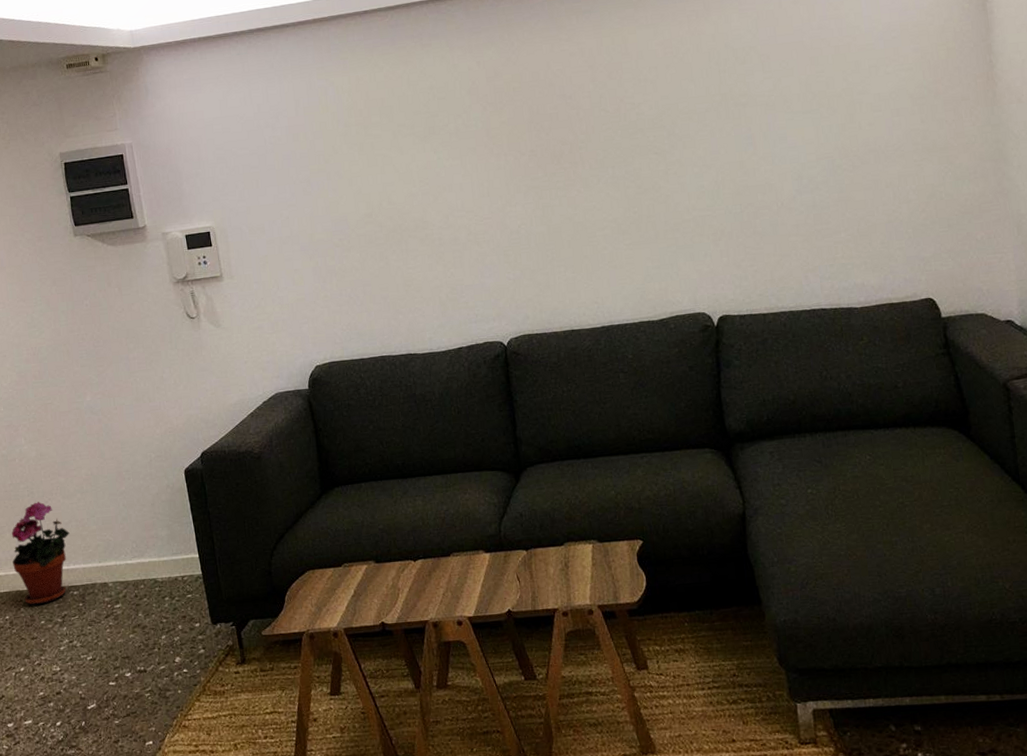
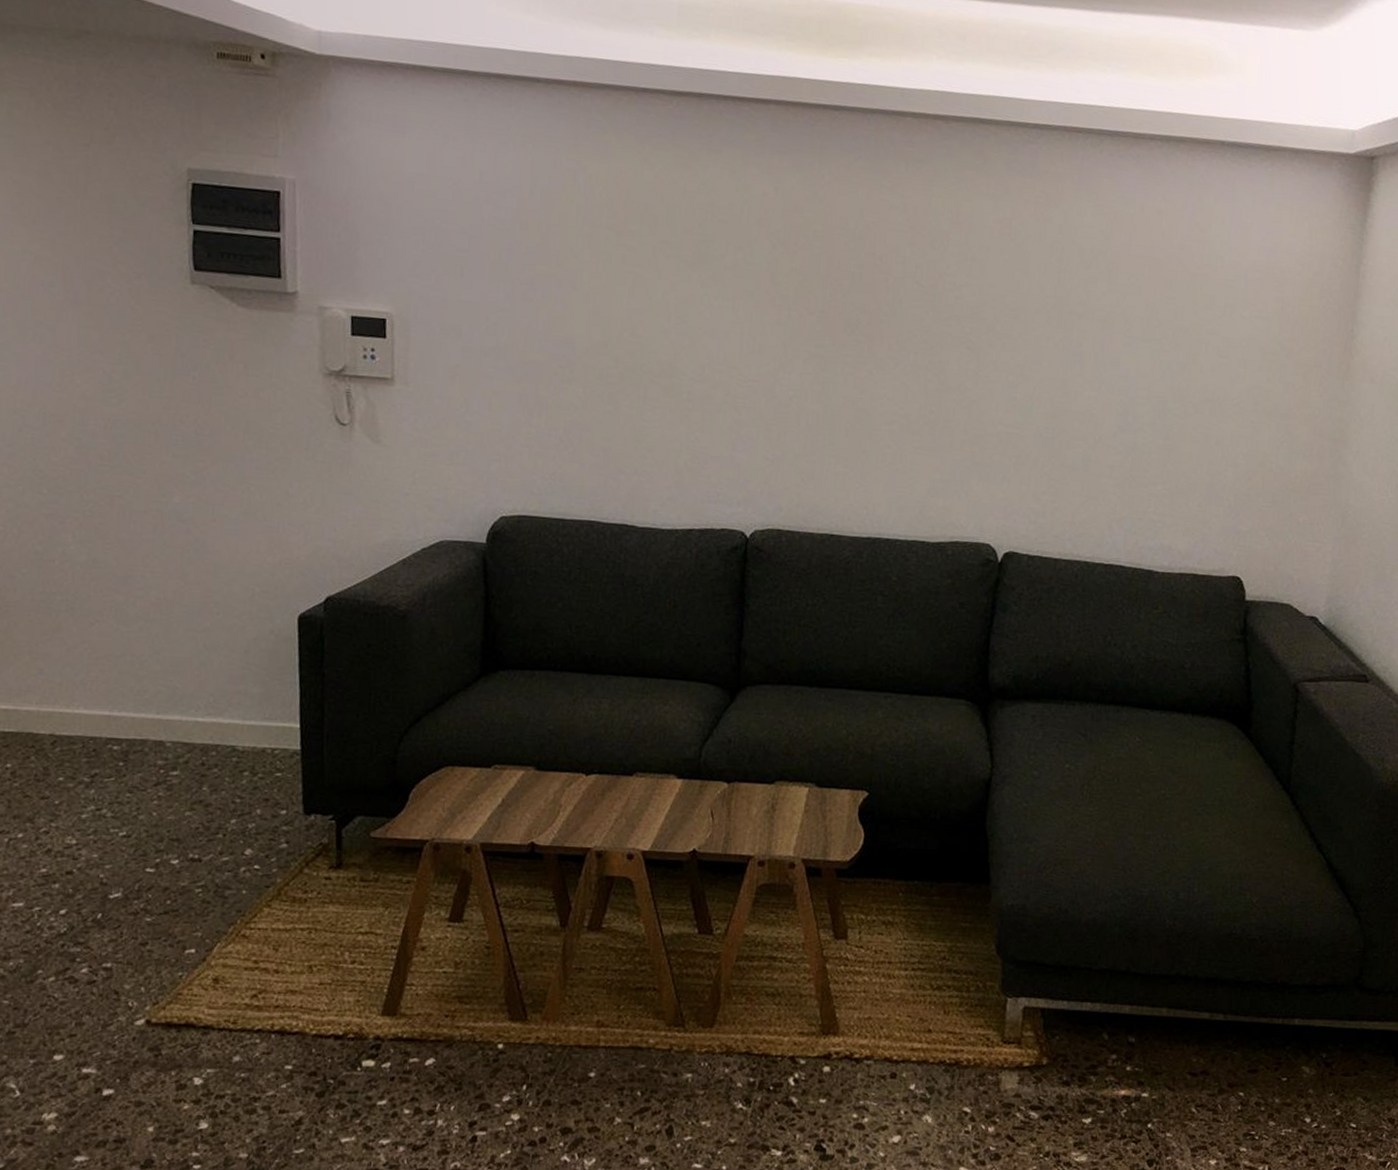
potted plant: present [12,502,70,605] -> none [28,621,120,756]

